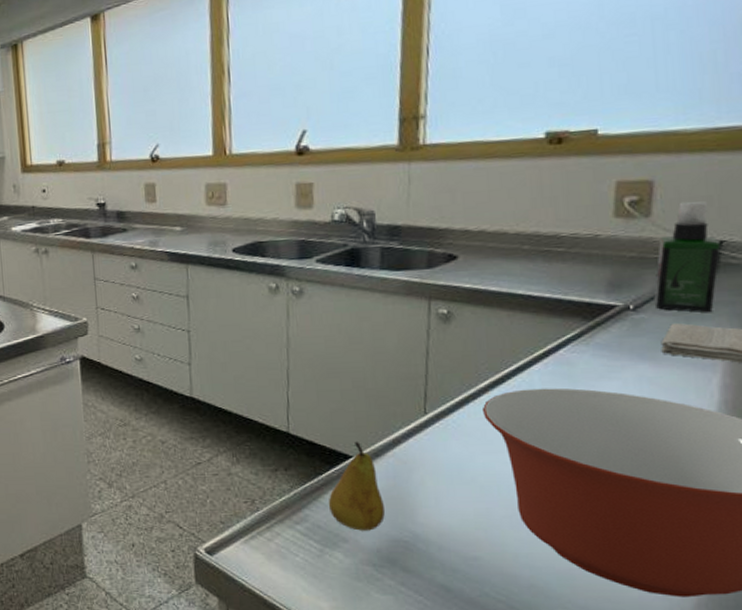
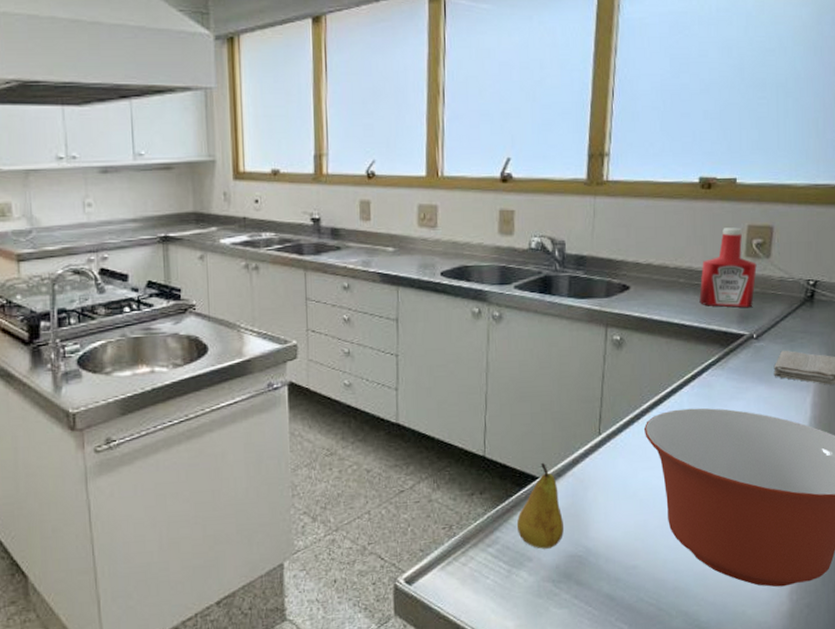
ketchup bottle: none [551,184,631,276] -> present [699,227,757,308]
spray bottle: present [653,201,721,313] -> none [770,245,816,342]

